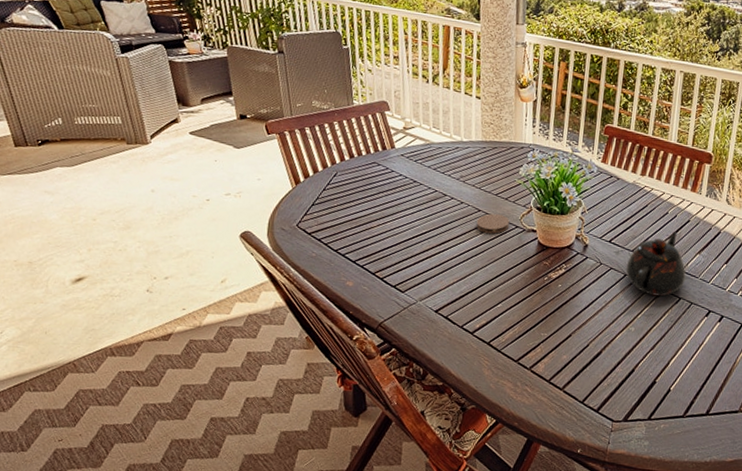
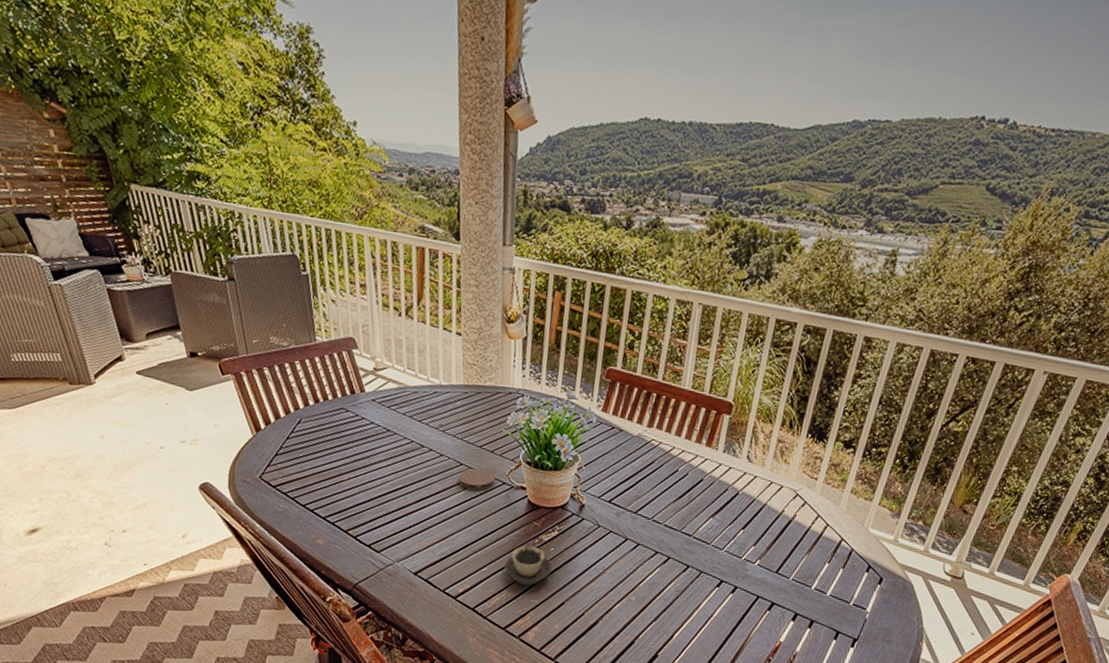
cup: none [517,282,560,320] -> present [504,545,552,586]
teapot: present [625,232,686,297] -> none [627,492,696,564]

